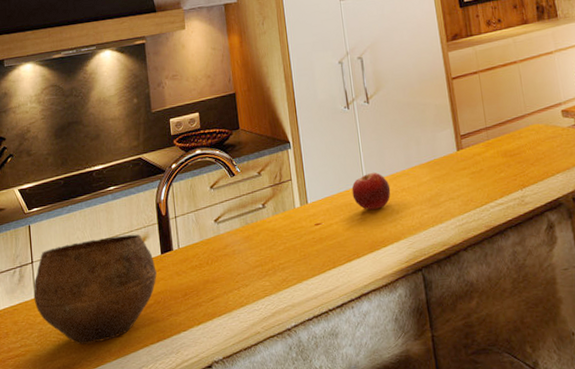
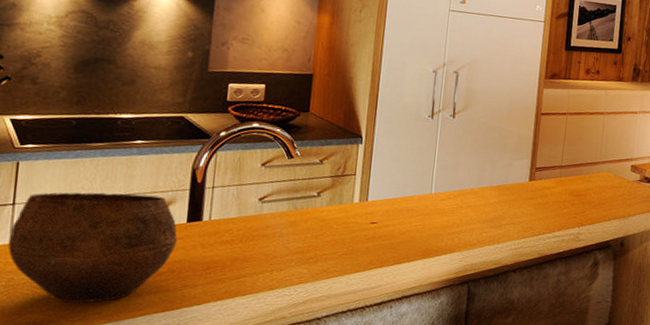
fruit: present [351,172,391,210] -> none [416,184,457,220]

